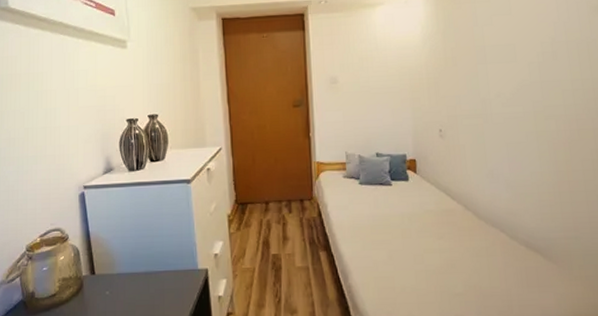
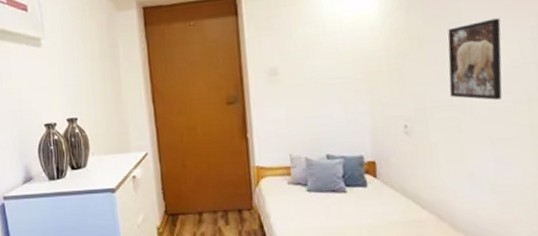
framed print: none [474,45,515,111] -> present [448,18,502,100]

